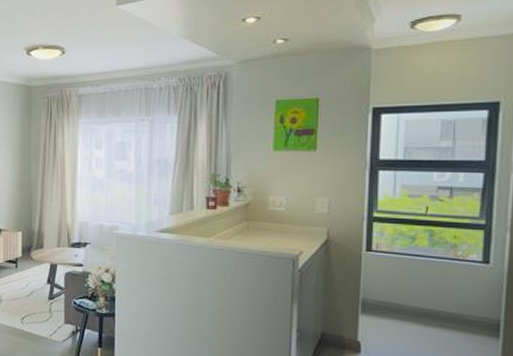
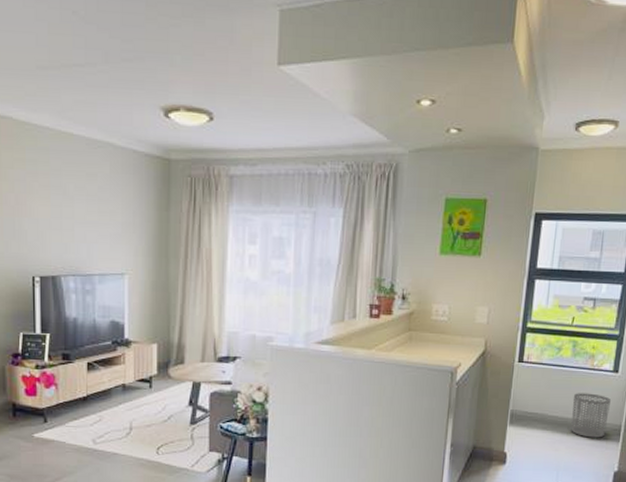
waste bin: none [436,283,483,333] -> present [571,393,611,438]

